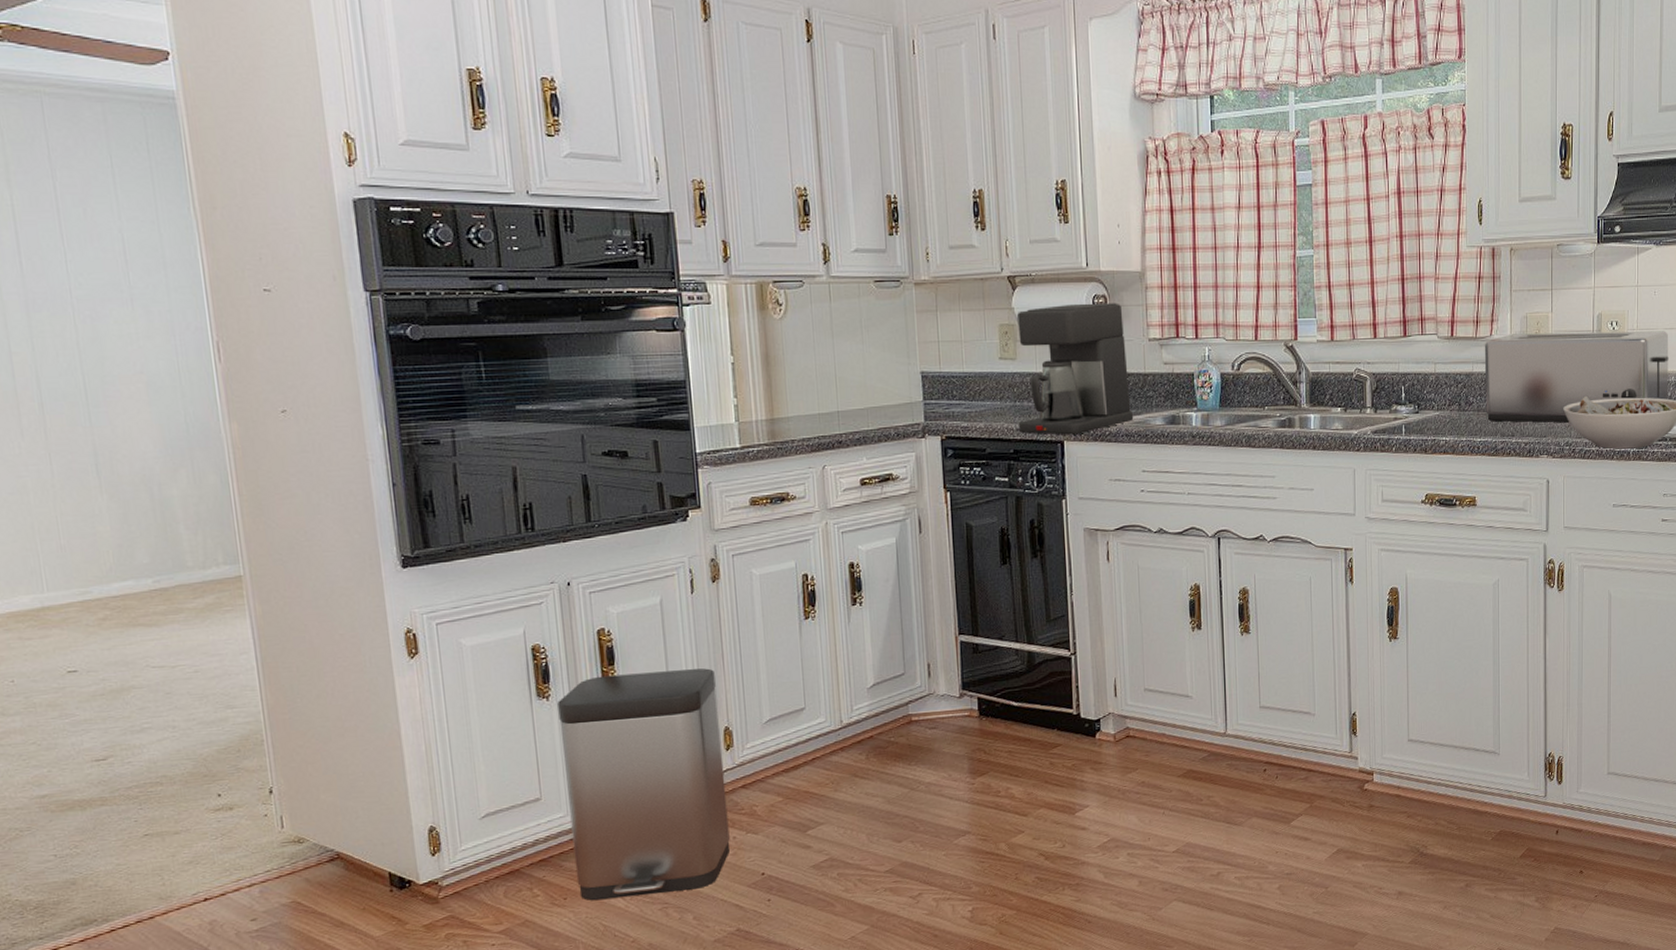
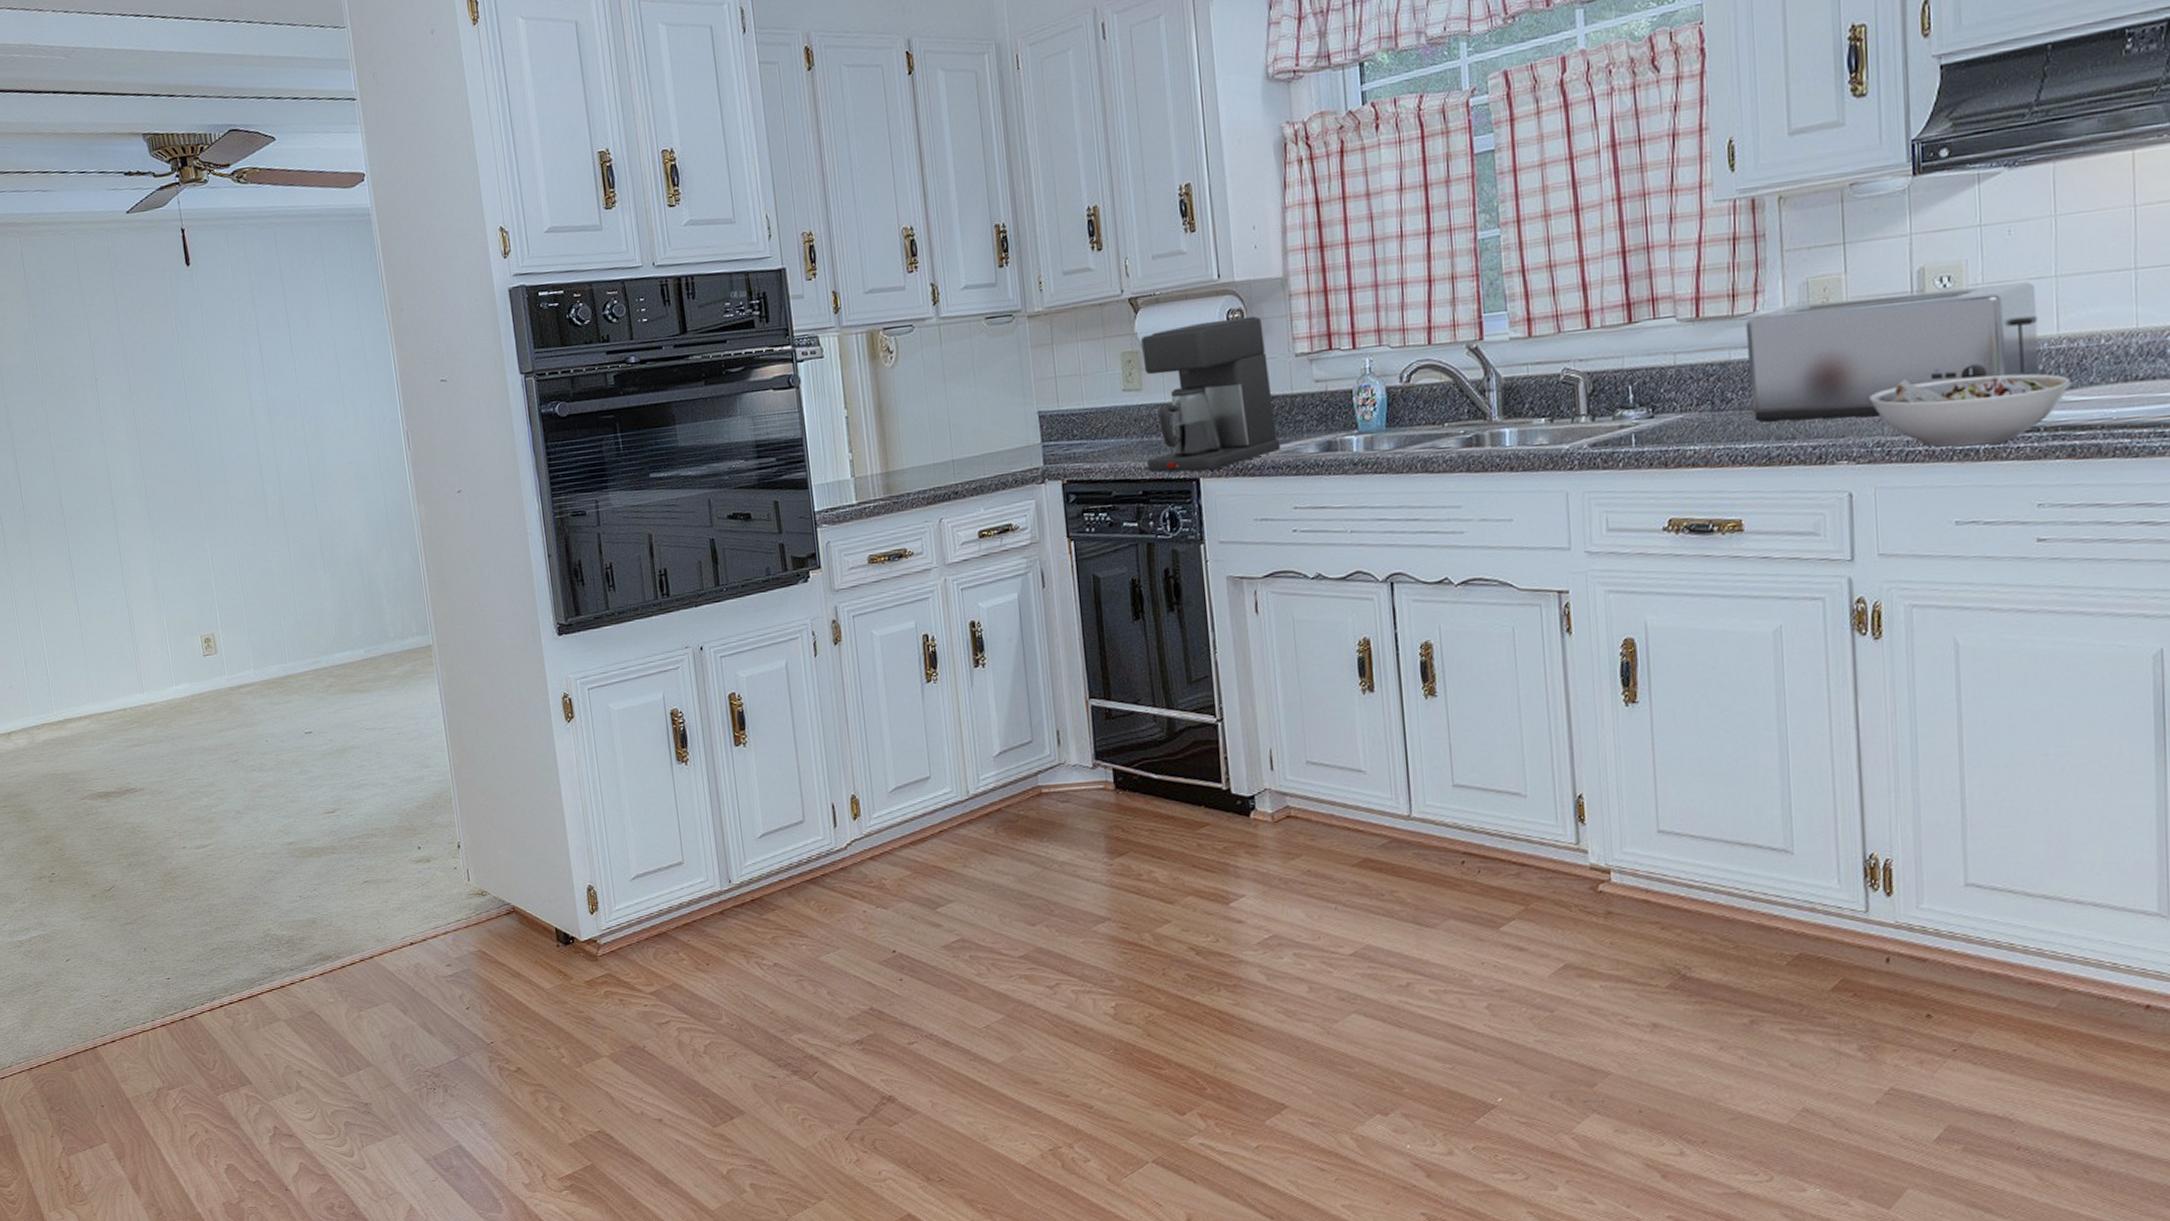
pedal bin: present [557,668,730,901] -> none [695,734,860,968]

